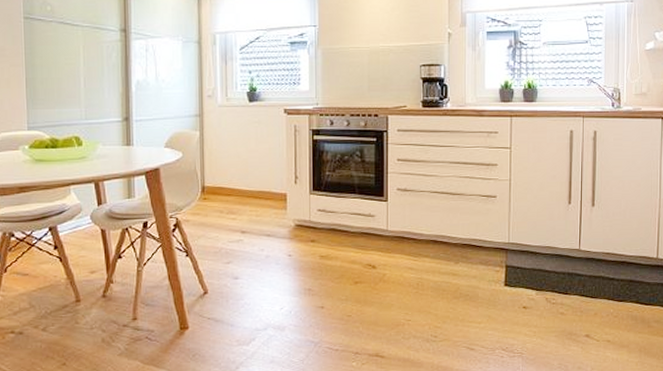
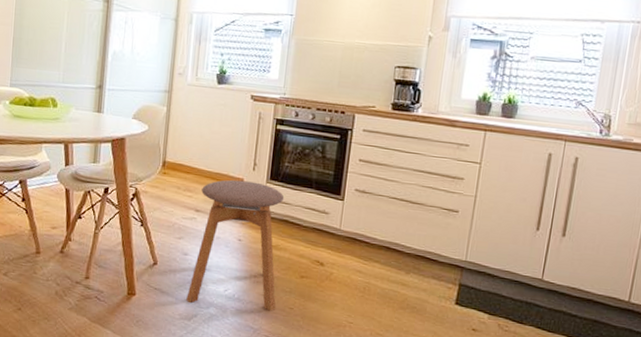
stool: none [242,195,334,328] -> present [186,179,285,311]

